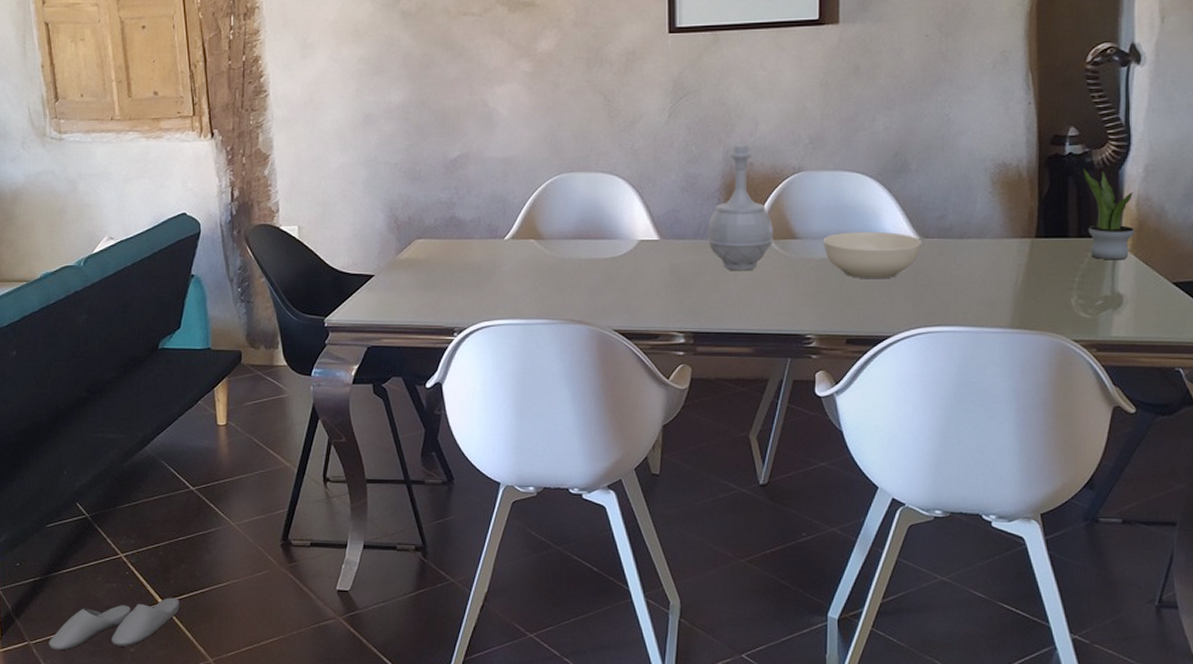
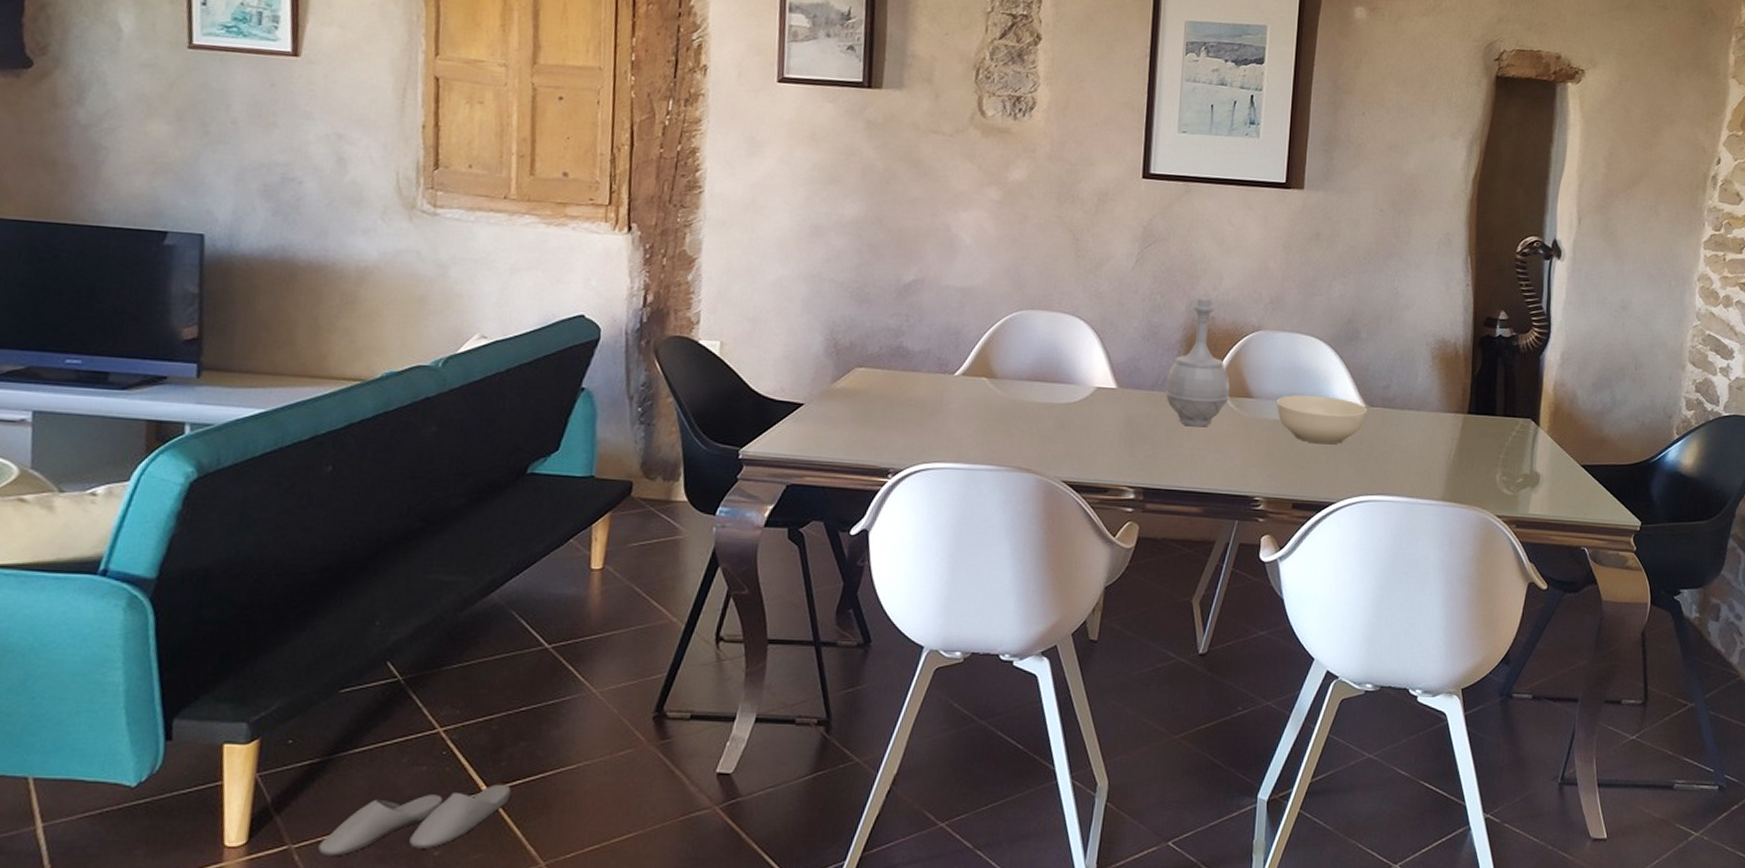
potted plant: present [1083,168,1134,260] -> none [1510,350,1551,441]

